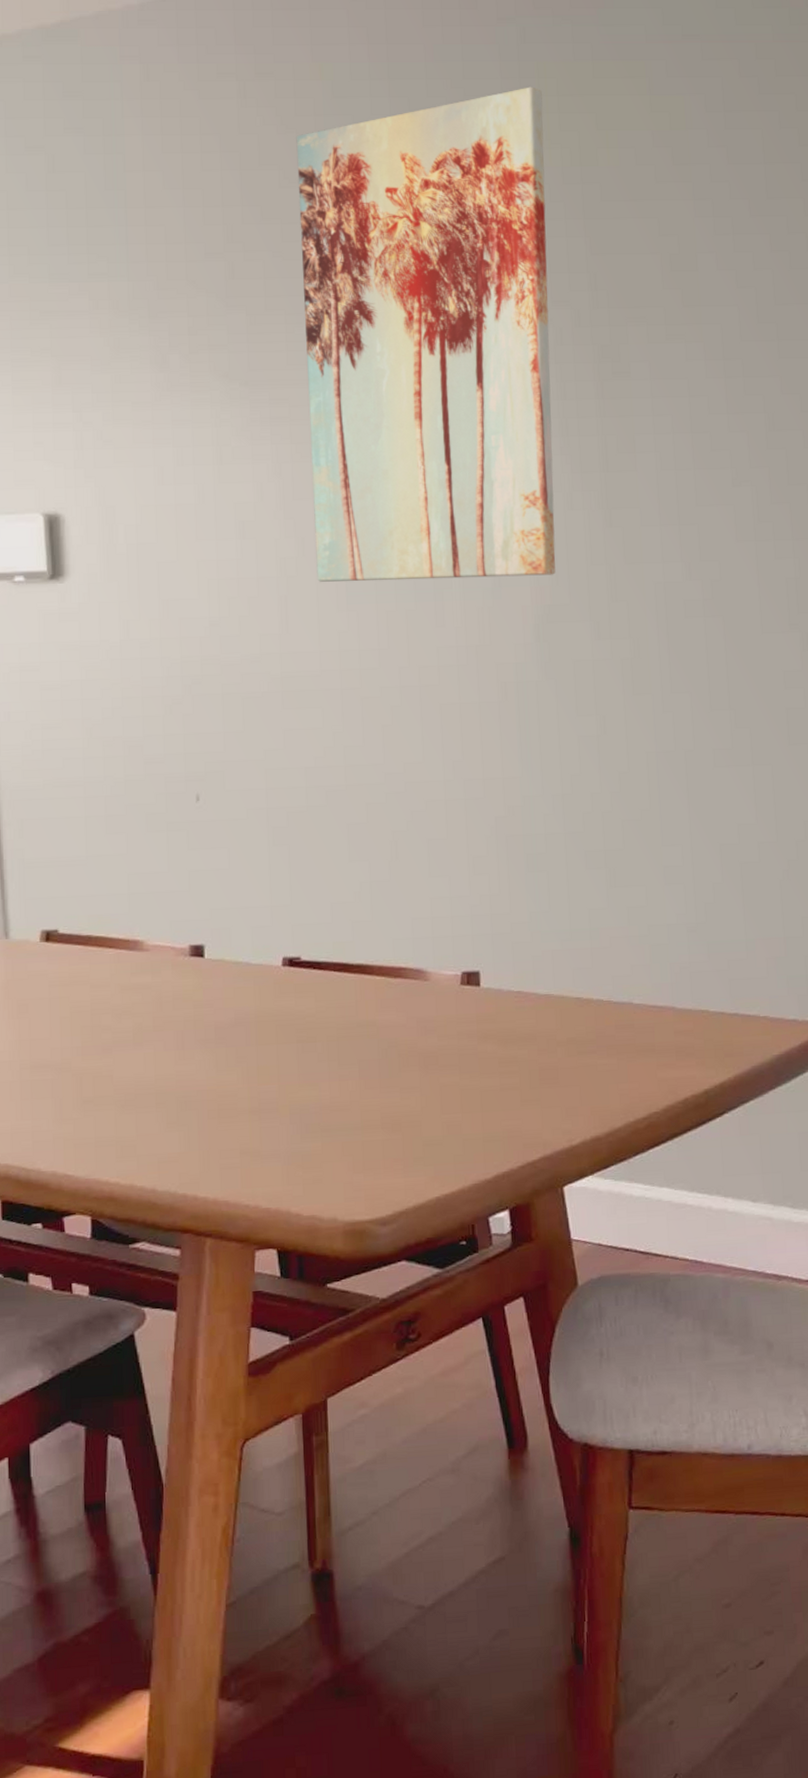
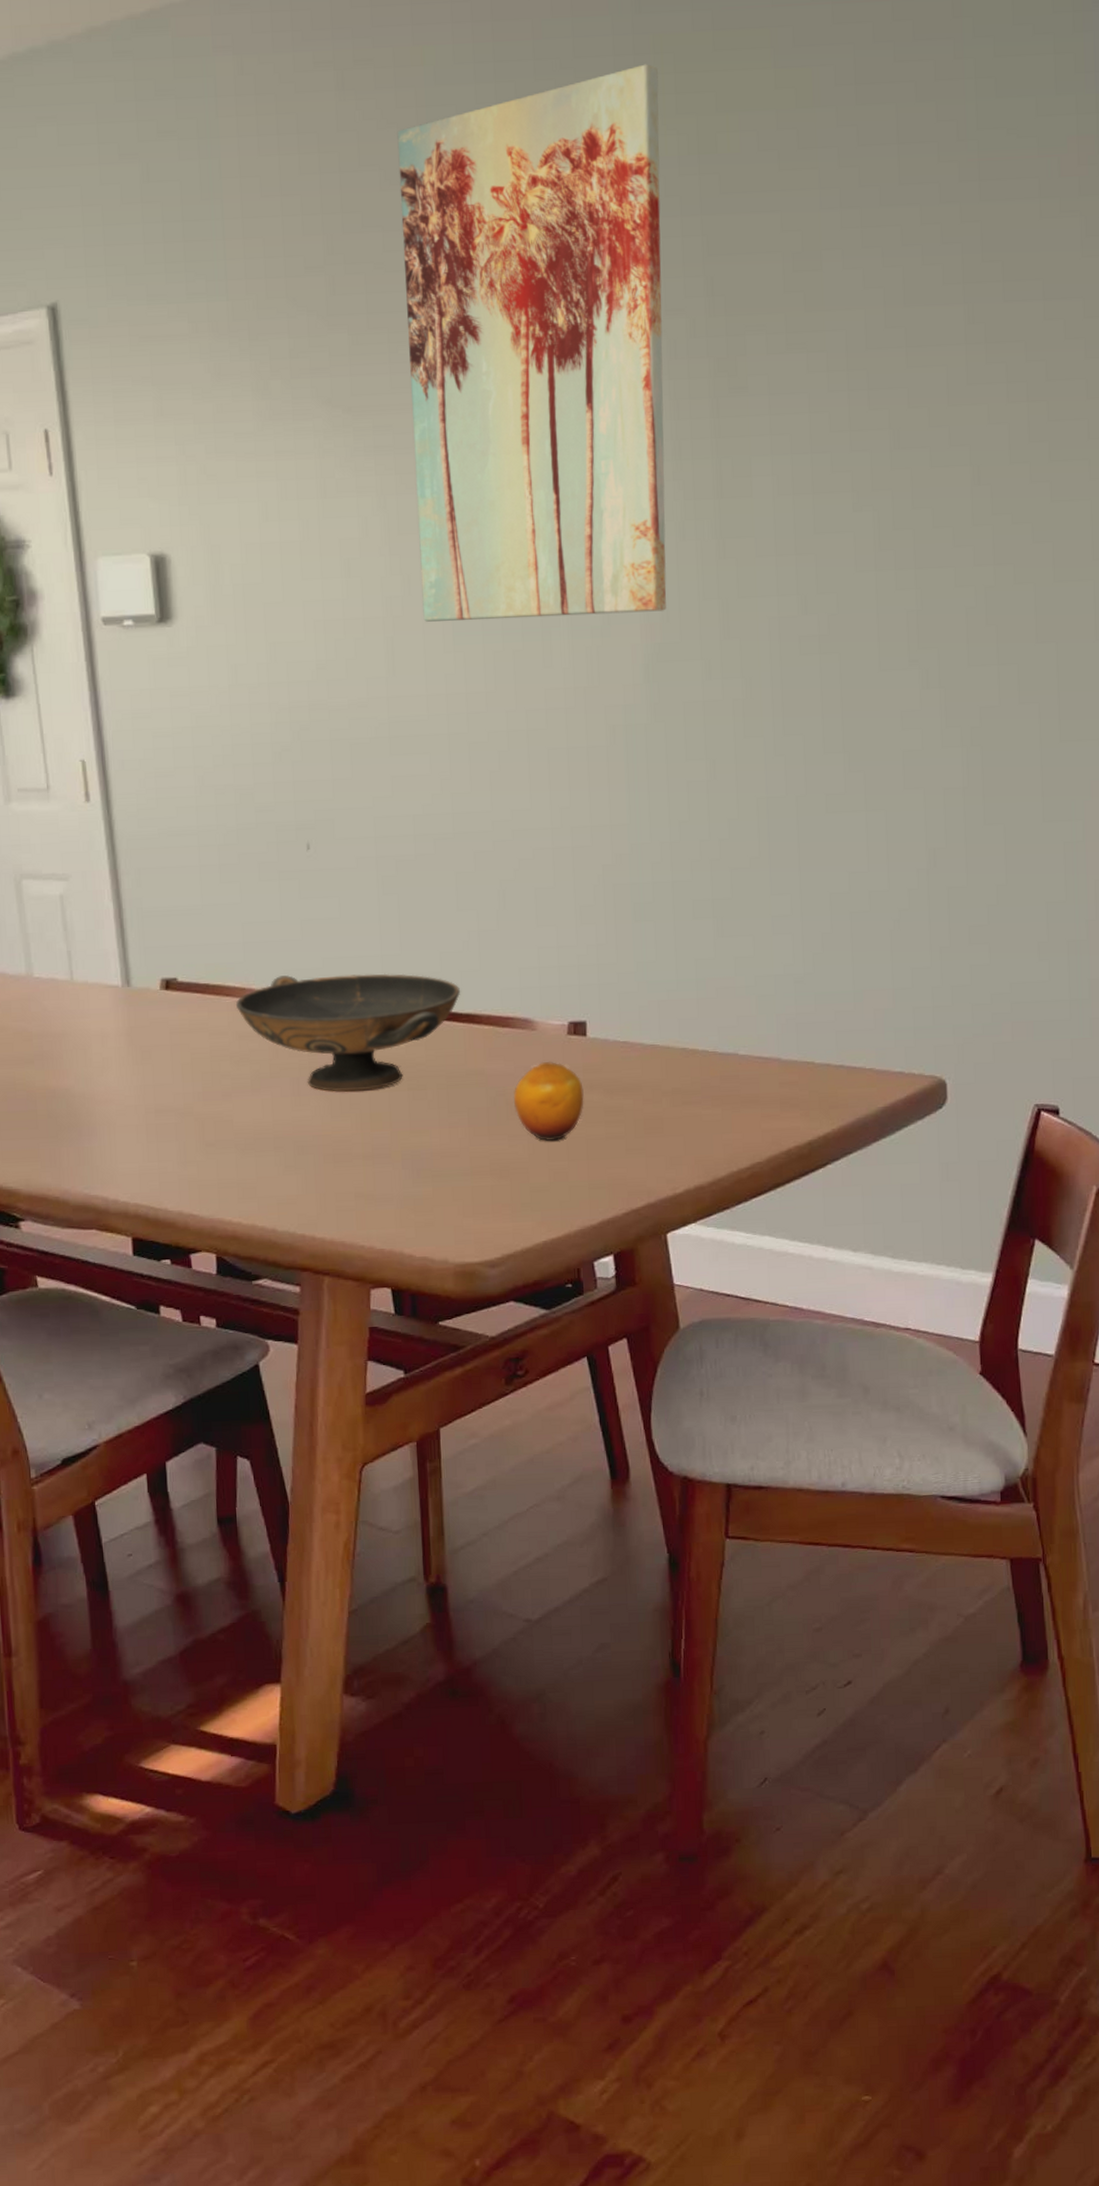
decorative bowl: none [118,924,352,1045] -> present [235,973,461,1092]
fruit: none [406,1011,478,1094] -> present [514,1061,584,1142]

